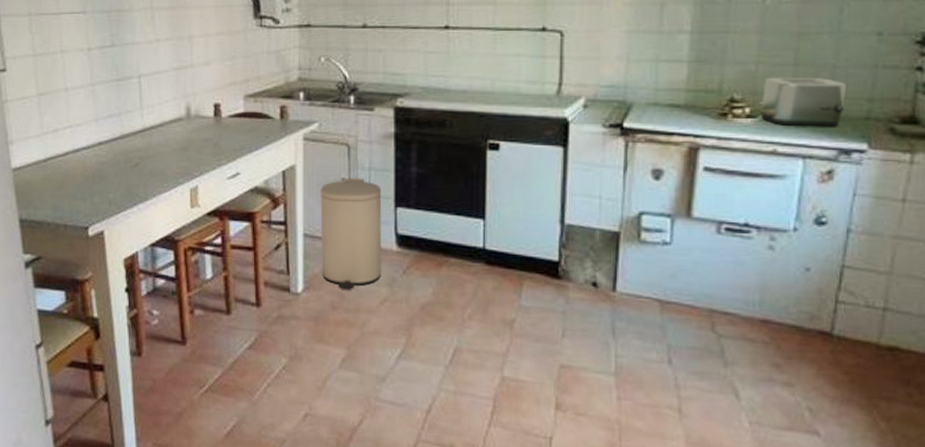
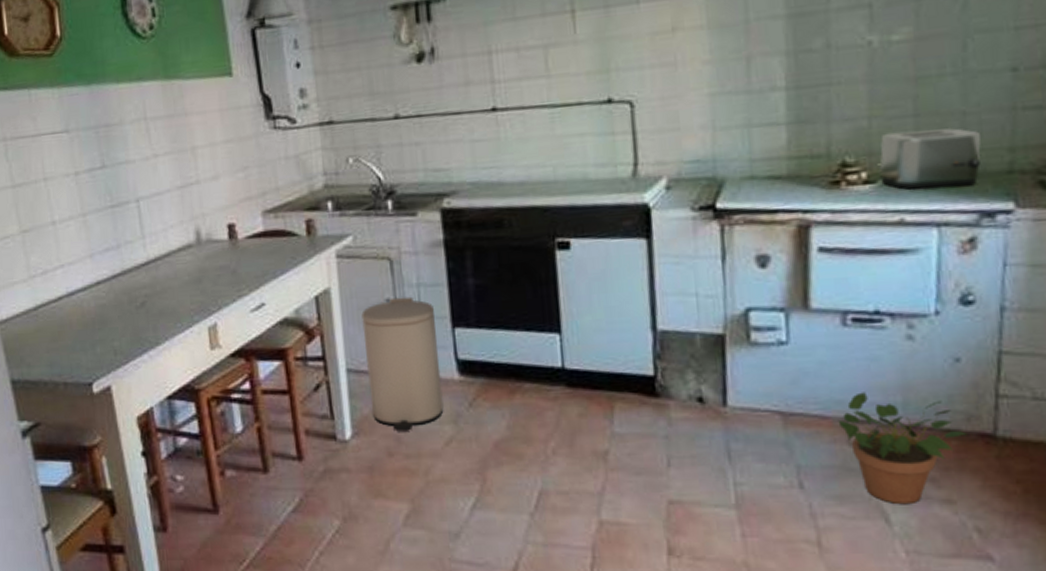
potted plant: none [705,289,810,385] -> present [838,392,968,505]

